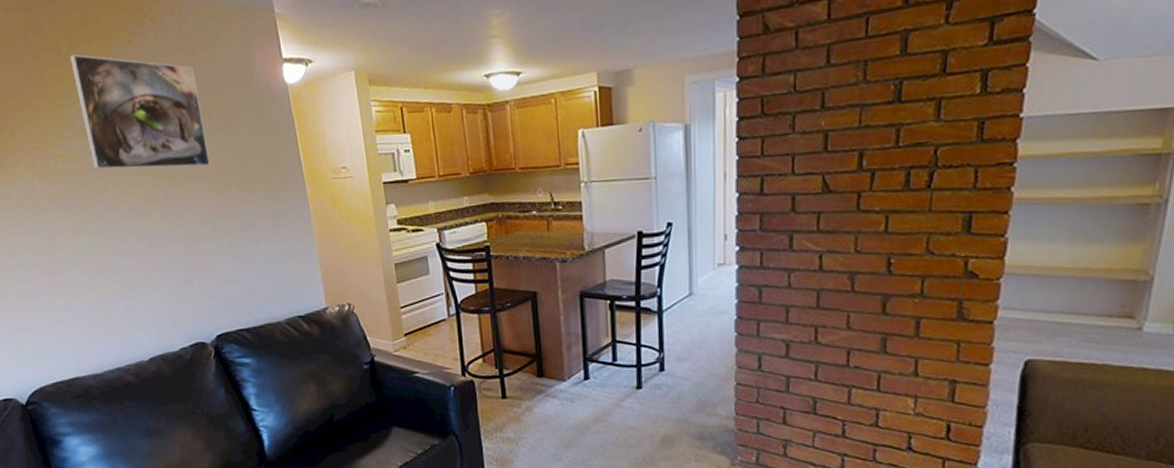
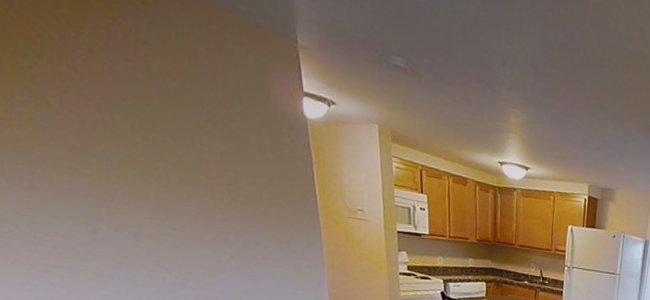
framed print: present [69,54,211,170] -> none [24,8,214,176]

